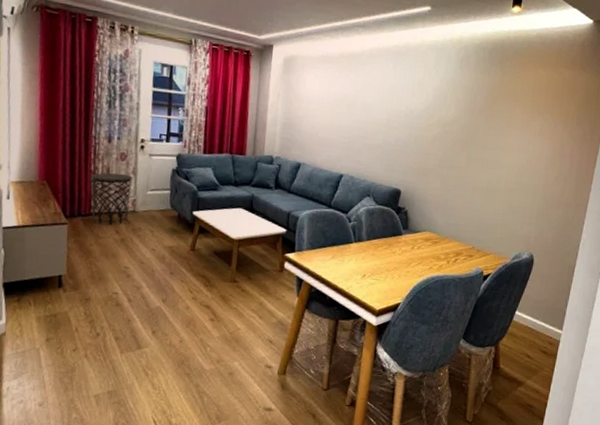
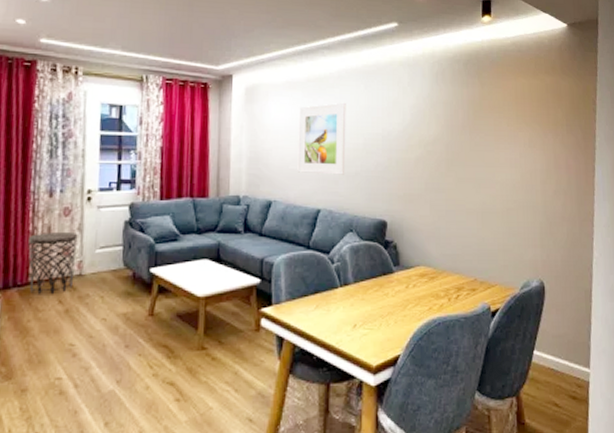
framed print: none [325,79,375,146] -> present [297,102,346,175]

